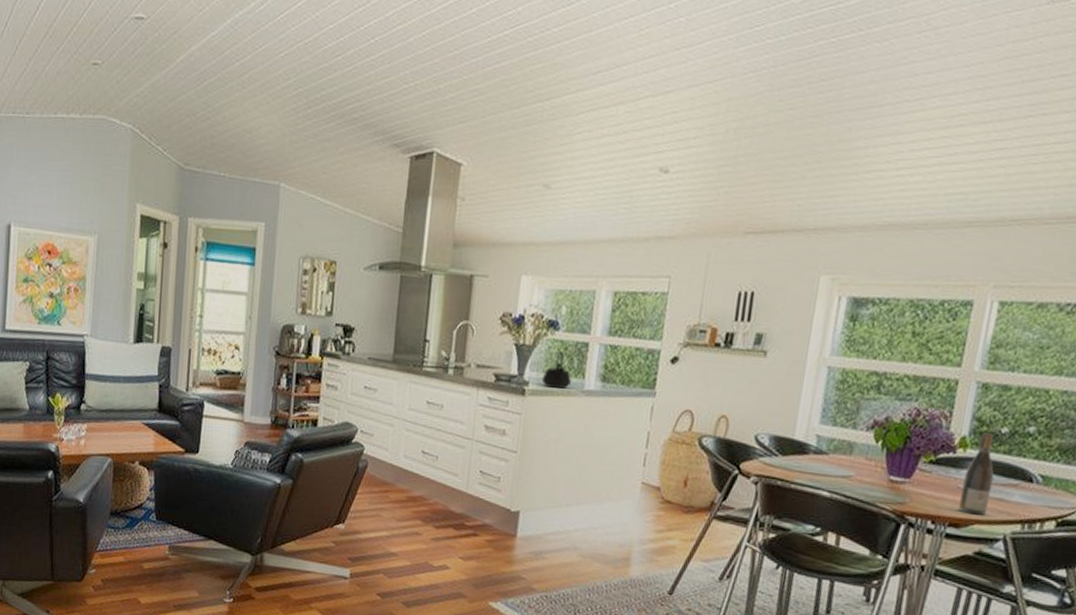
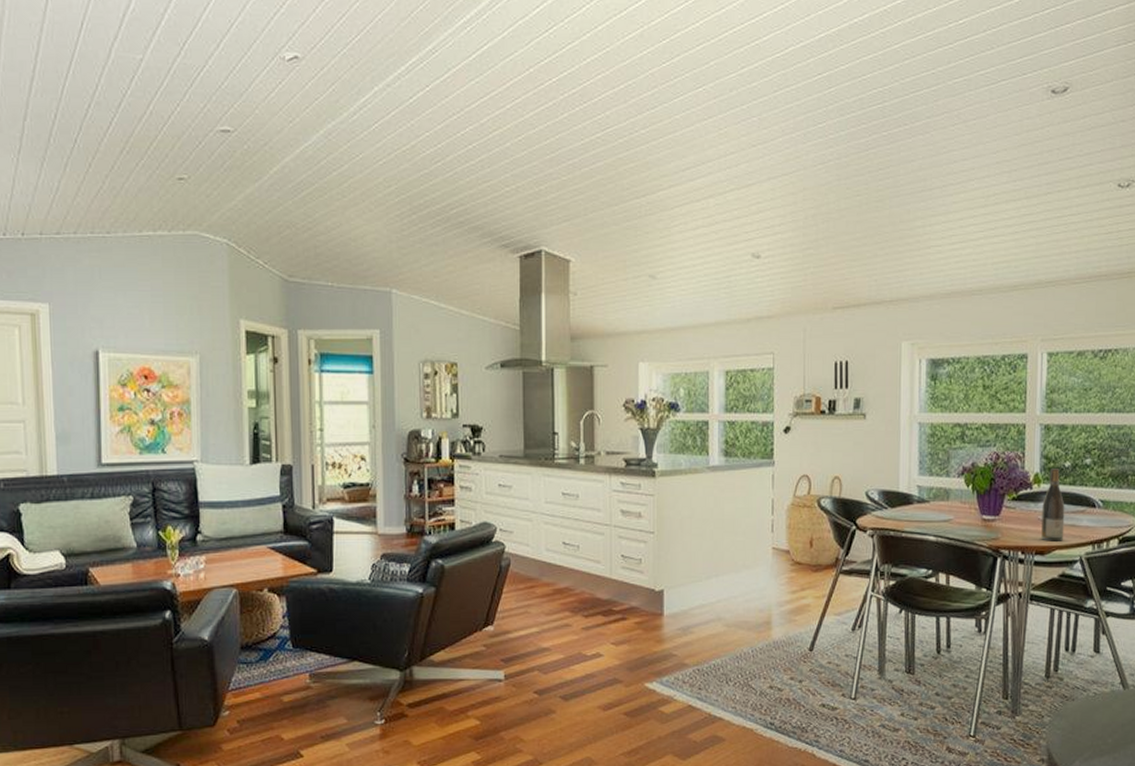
kettle: present [541,351,572,389] -> none [669,431,697,467]

